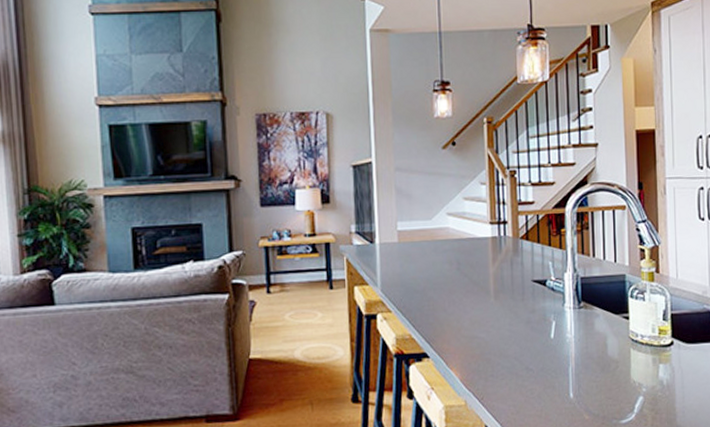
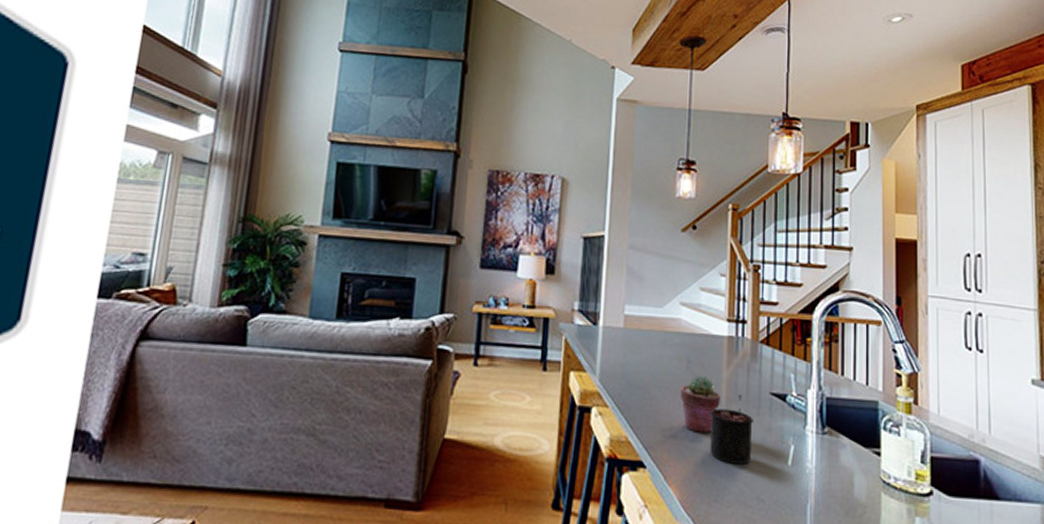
potted succulent: none [453,274,489,323] -> present [680,376,720,433]
candle: none [481,286,520,344] -> present [710,395,754,464]

